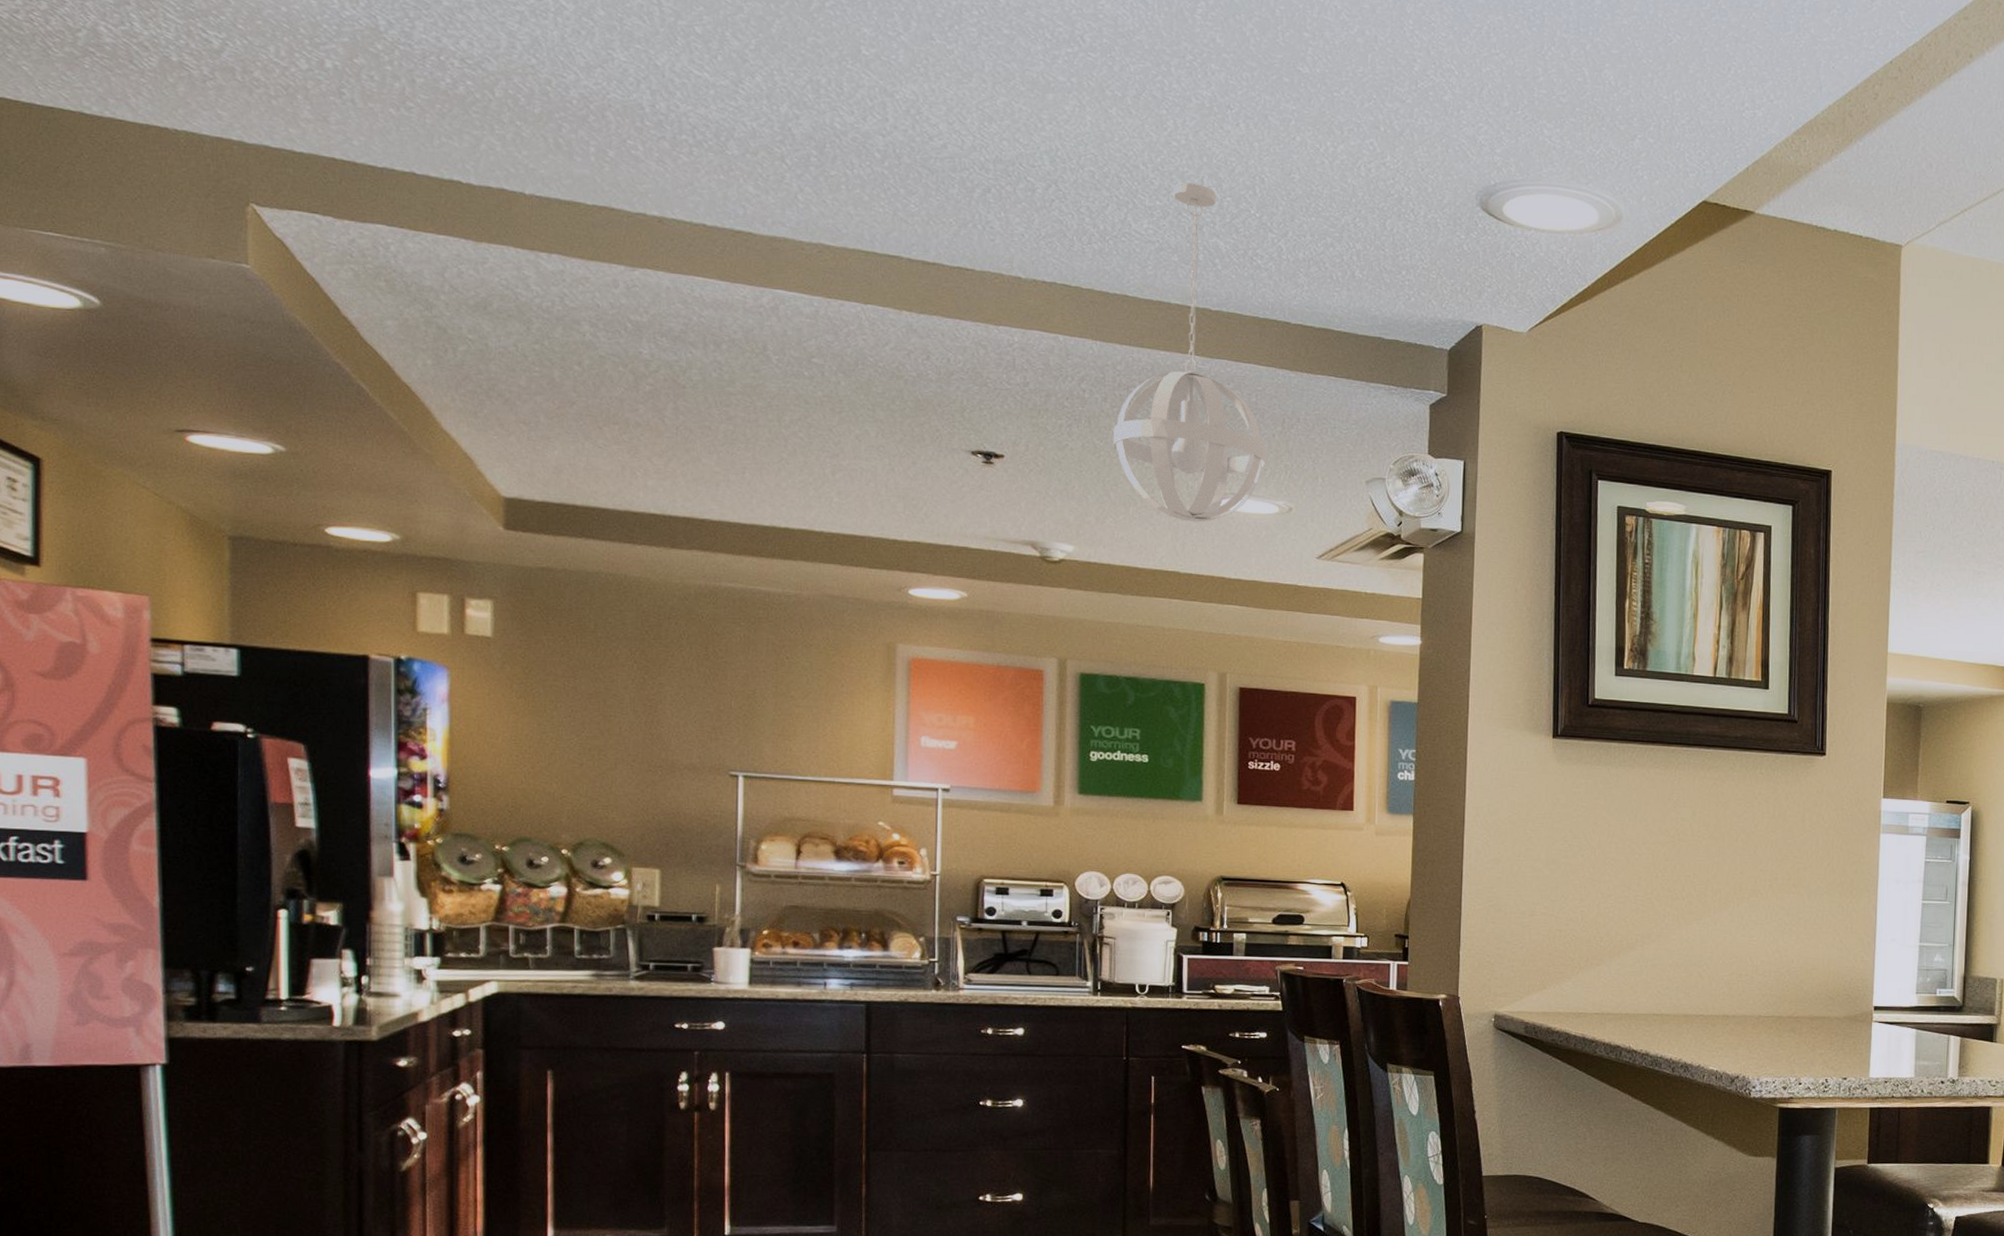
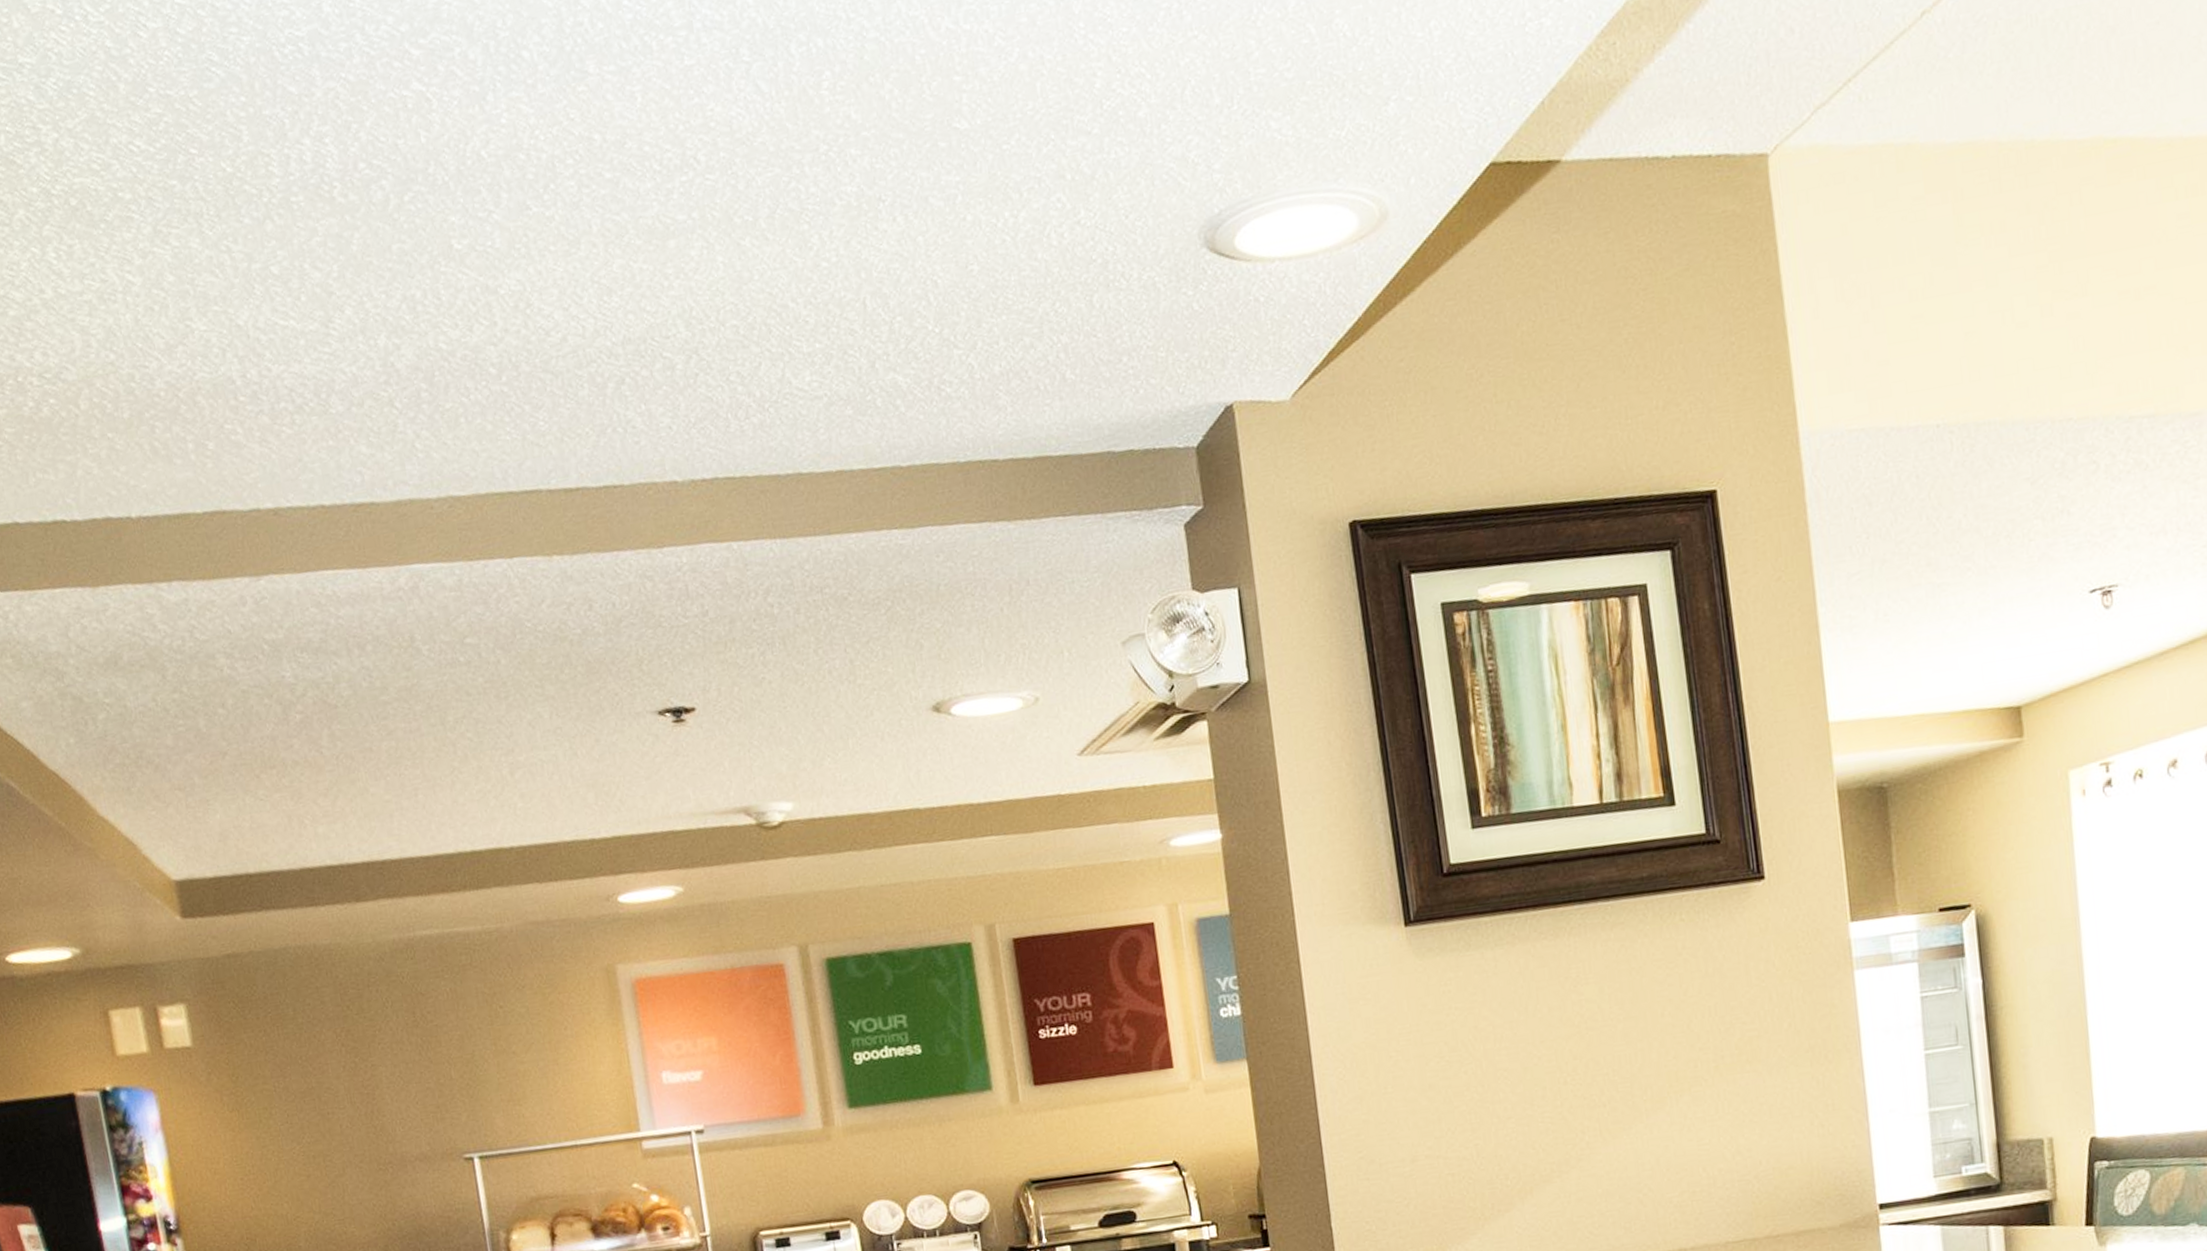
pendant light: present [1113,182,1266,522] -> none [813,308,998,743]

